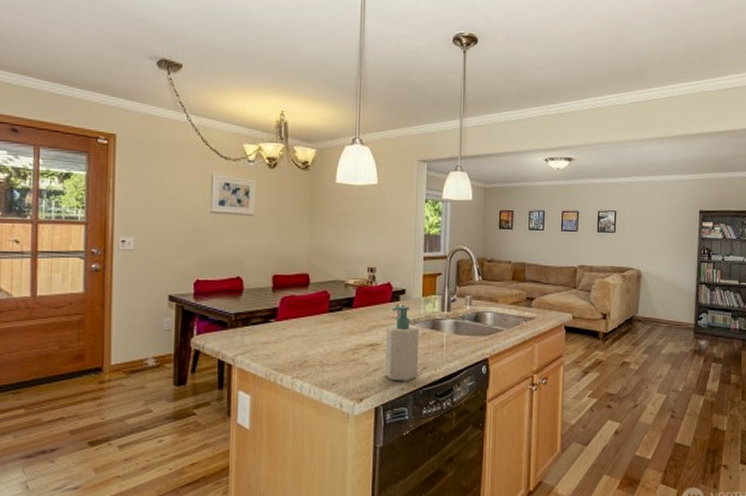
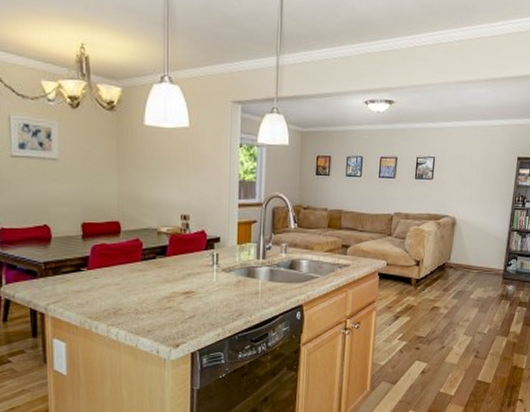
soap bottle: present [385,306,420,381] -> none [201,253,235,328]

